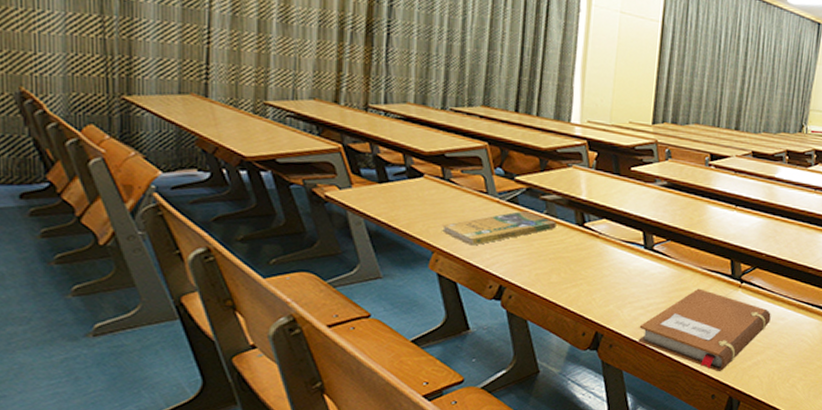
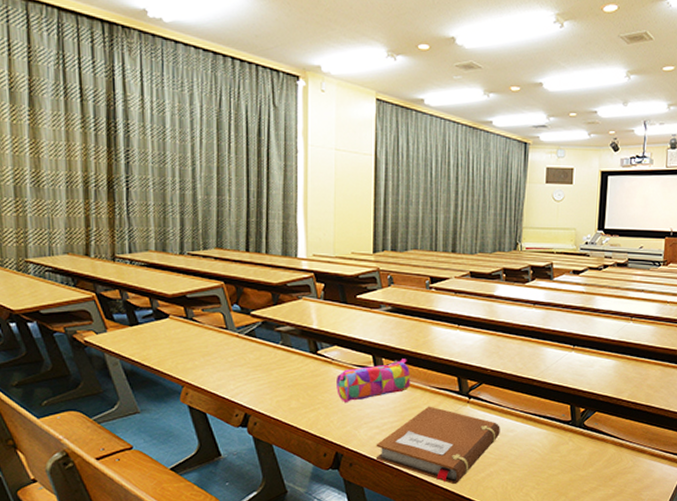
booklet: present [442,210,556,246] -> none [189,343,292,378]
pencil case: none [601,237,682,280] -> present [337,359,411,402]

